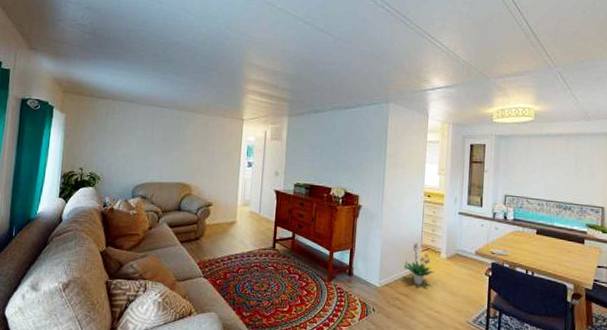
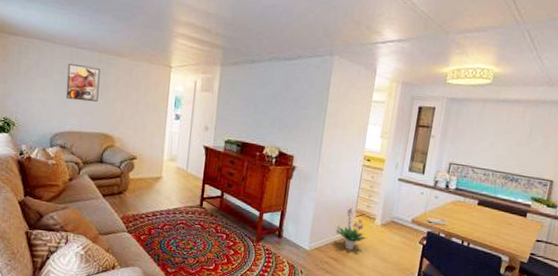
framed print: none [147,120,179,155] -> present [66,63,100,103]

